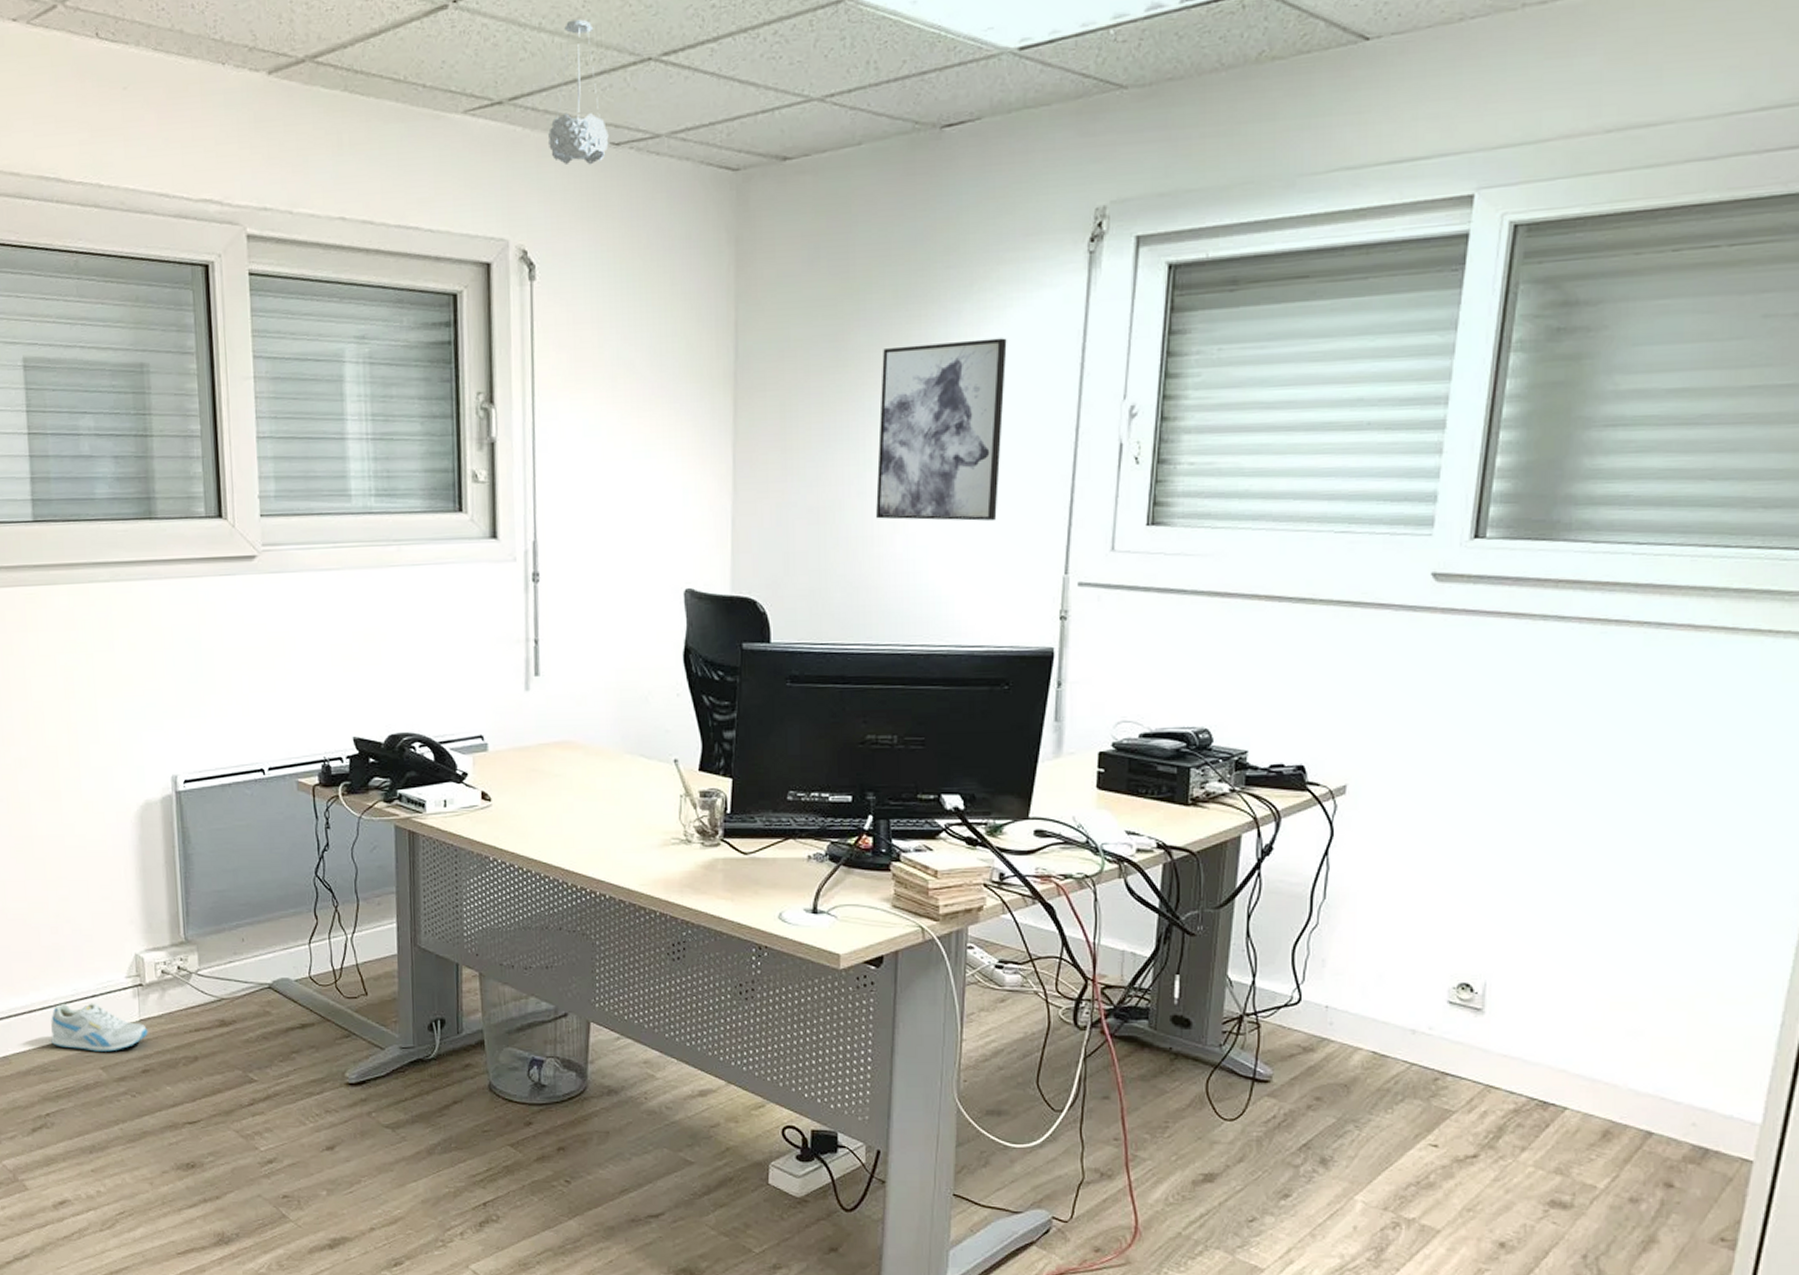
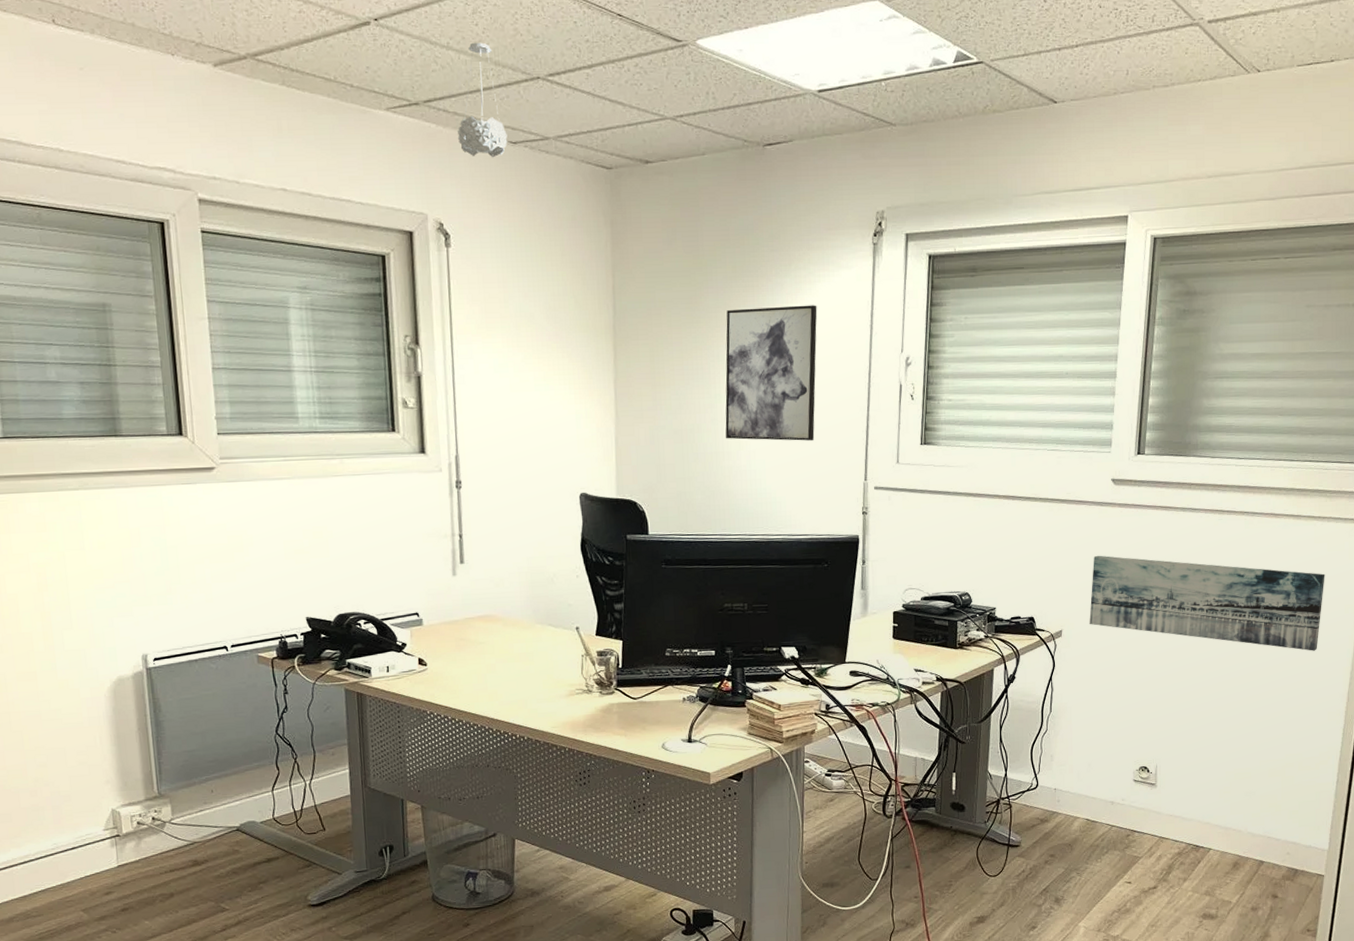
sneaker: present [51,1003,148,1052] -> none [32,854,126,897]
wall art: none [1389,681,1776,830] -> present [1089,555,1325,651]

